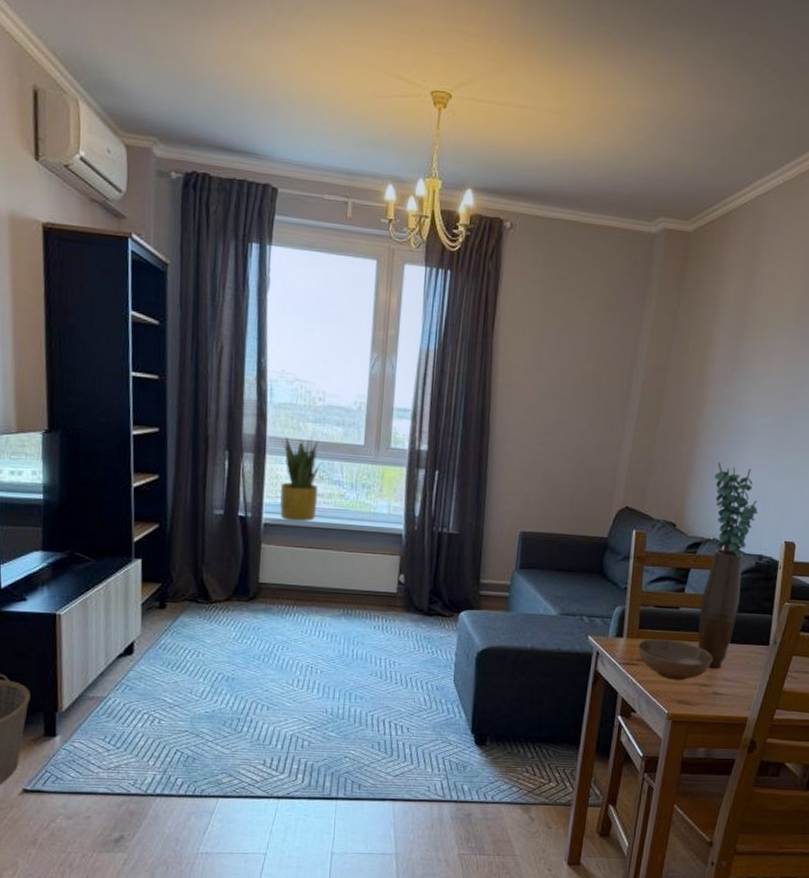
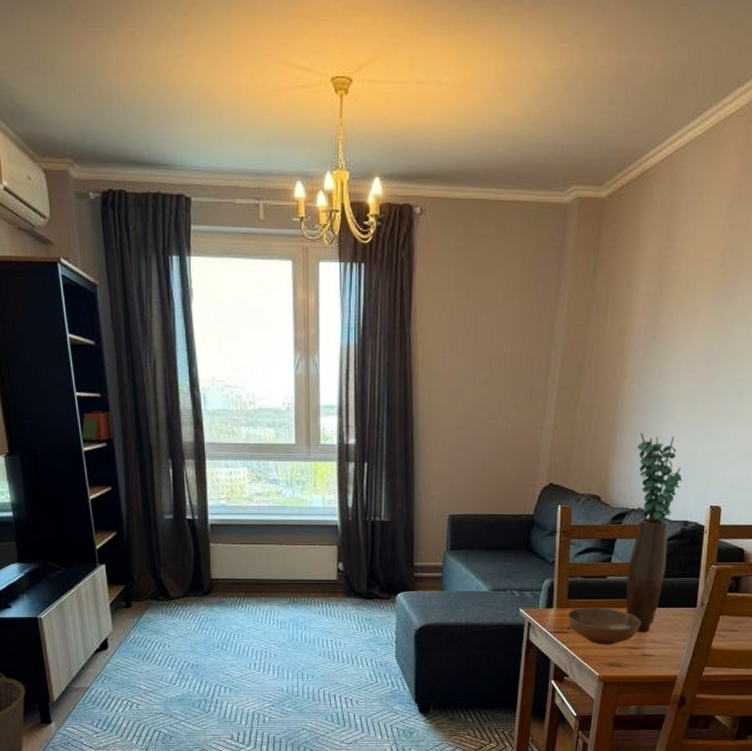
books: none [131,393,170,425] -> present [81,411,116,441]
planter: present [280,437,321,522] -> none [219,440,257,521]

